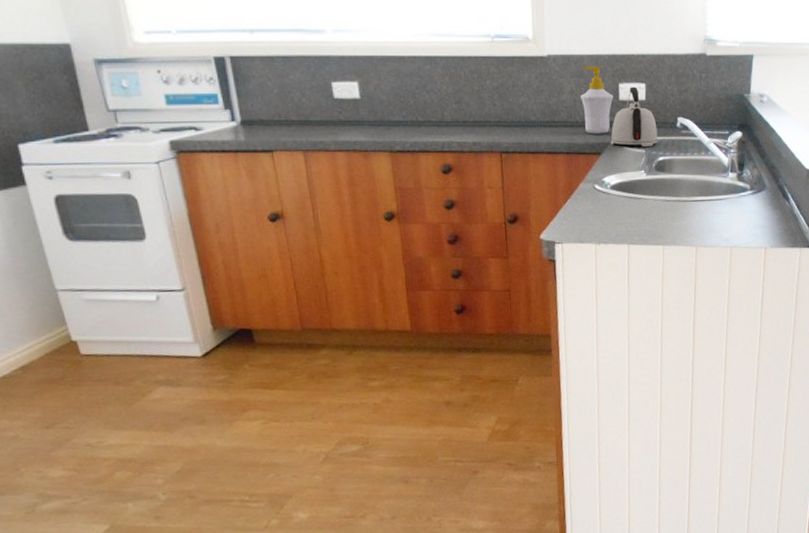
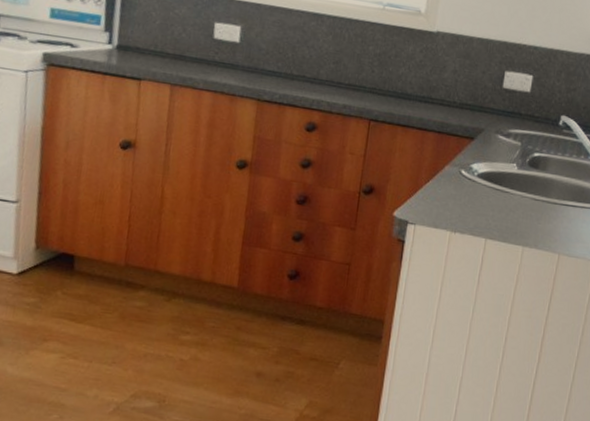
soap bottle: present [581,66,614,134] -> none [461,48,497,120]
kettle: present [610,86,658,146] -> none [486,76,538,140]

